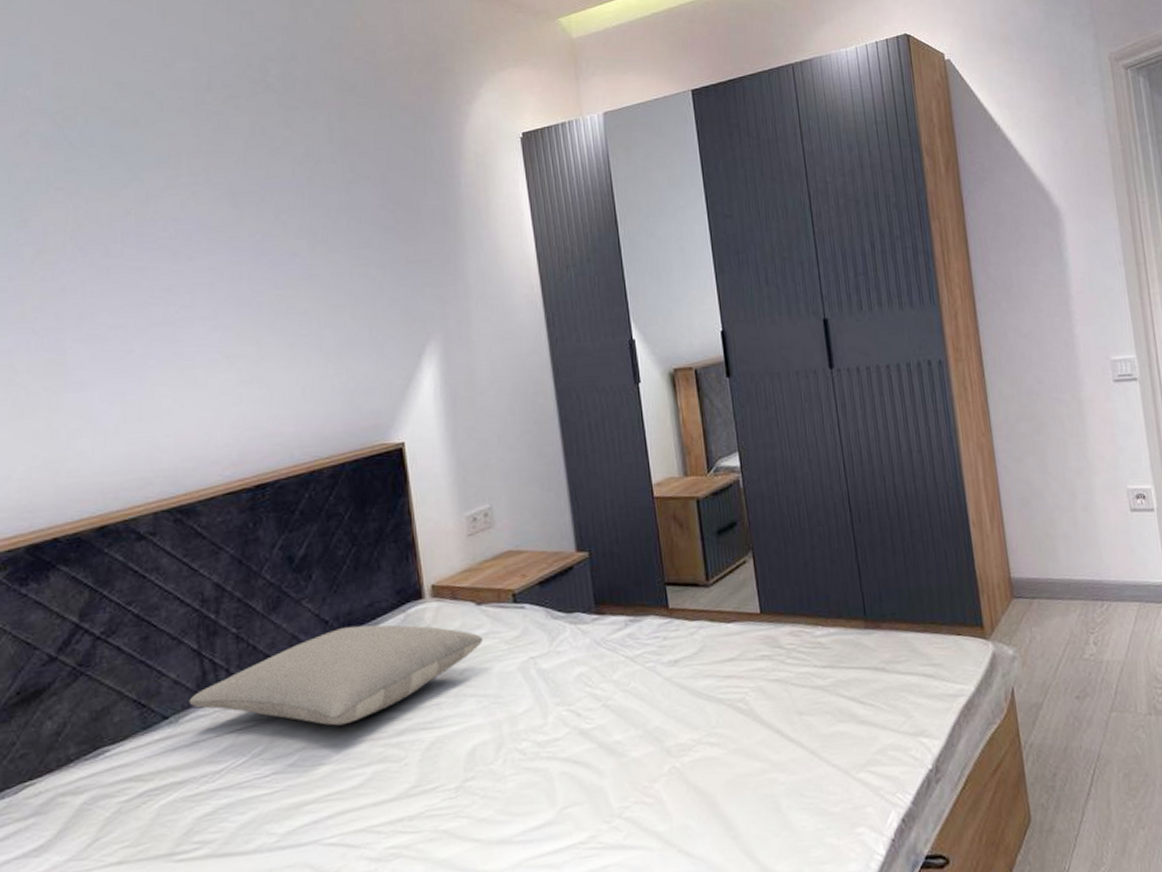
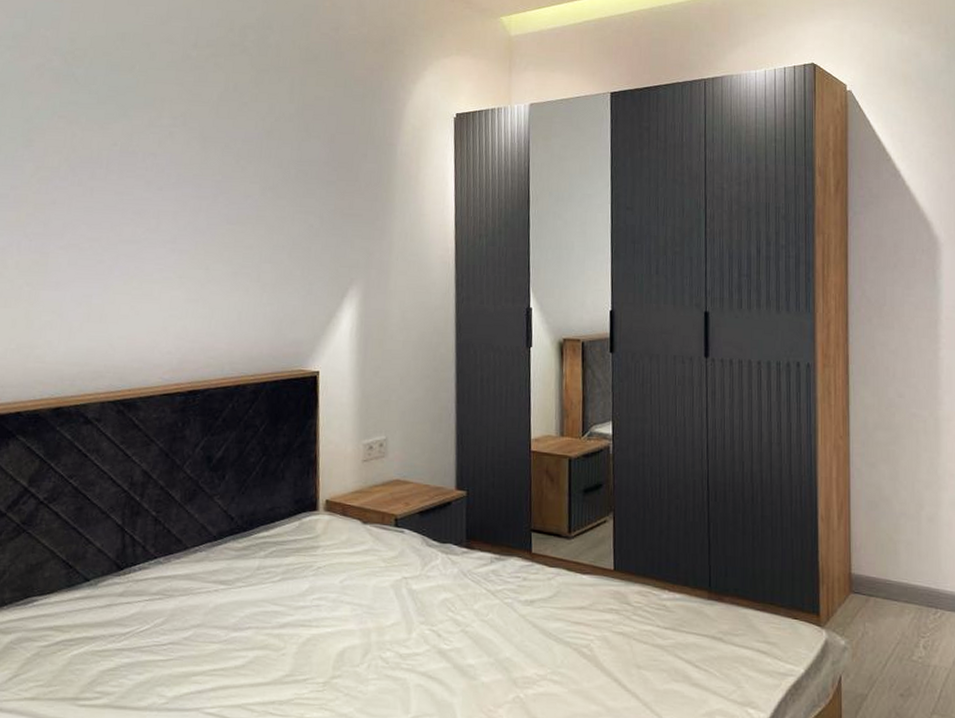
pillow: present [189,624,484,726] -> none [108,525,365,611]

